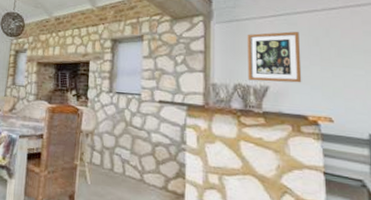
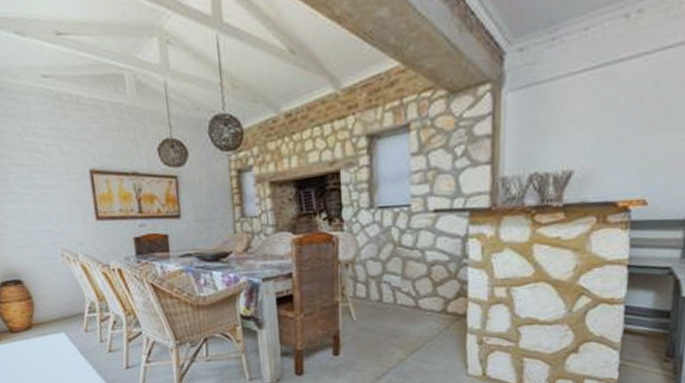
wall art: present [247,31,302,83] -> none [547,88,619,167]

